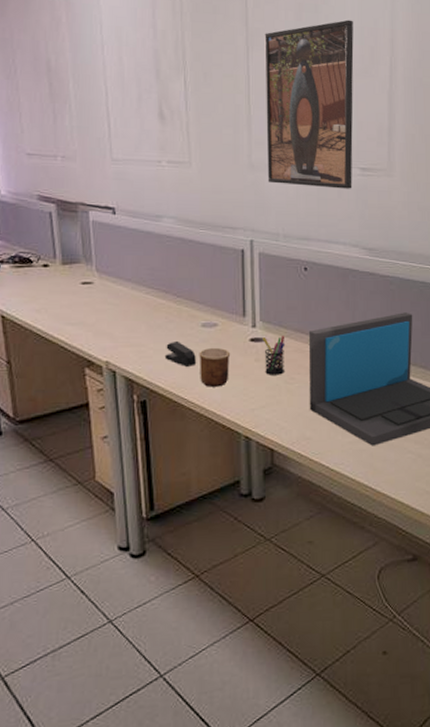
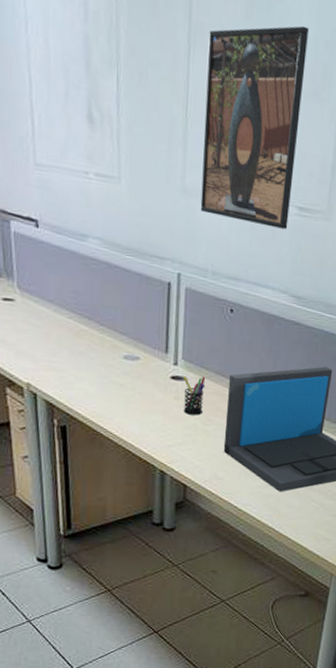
stapler: present [164,340,197,367] -> none [85,370,118,398]
cup: present [199,347,231,387] -> none [119,380,151,421]

